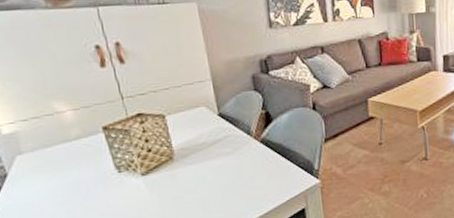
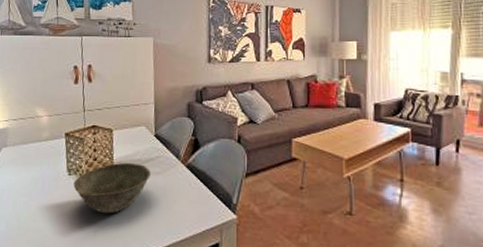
bowl: none [126,147,221,205] -> present [73,162,151,214]

